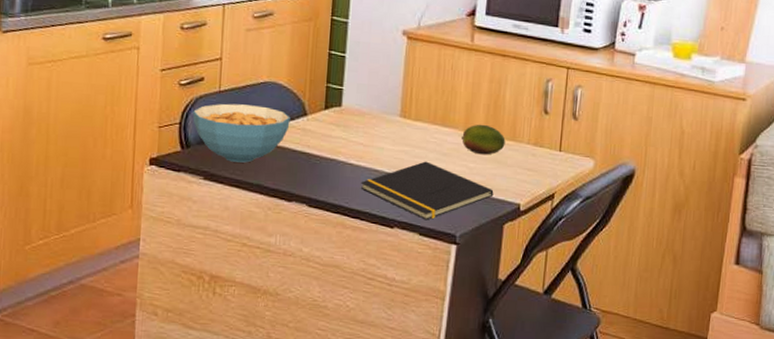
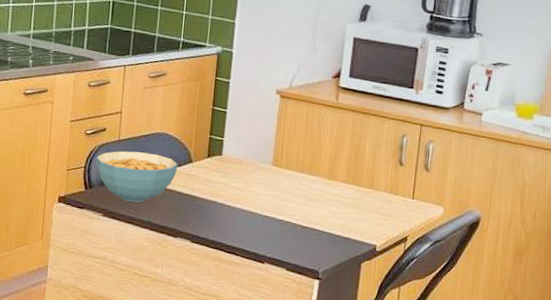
notepad: present [360,161,494,221] -> none [236,205,353,258]
fruit: present [461,124,506,155] -> none [325,173,365,201]

